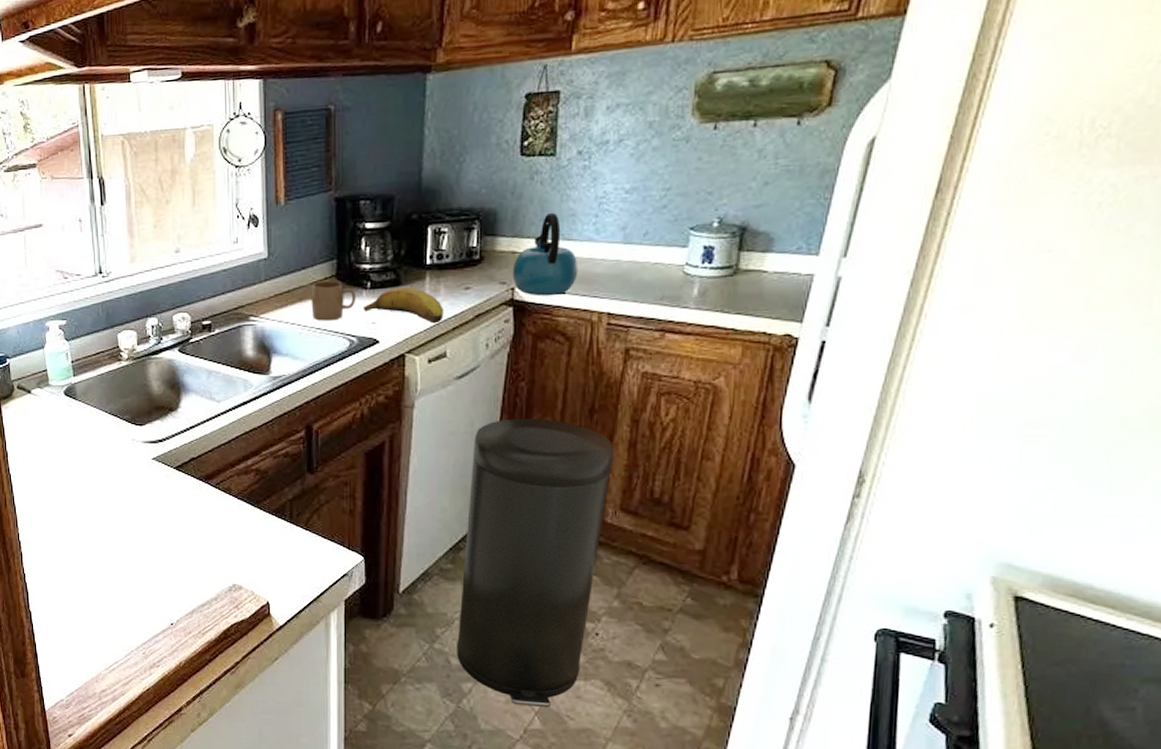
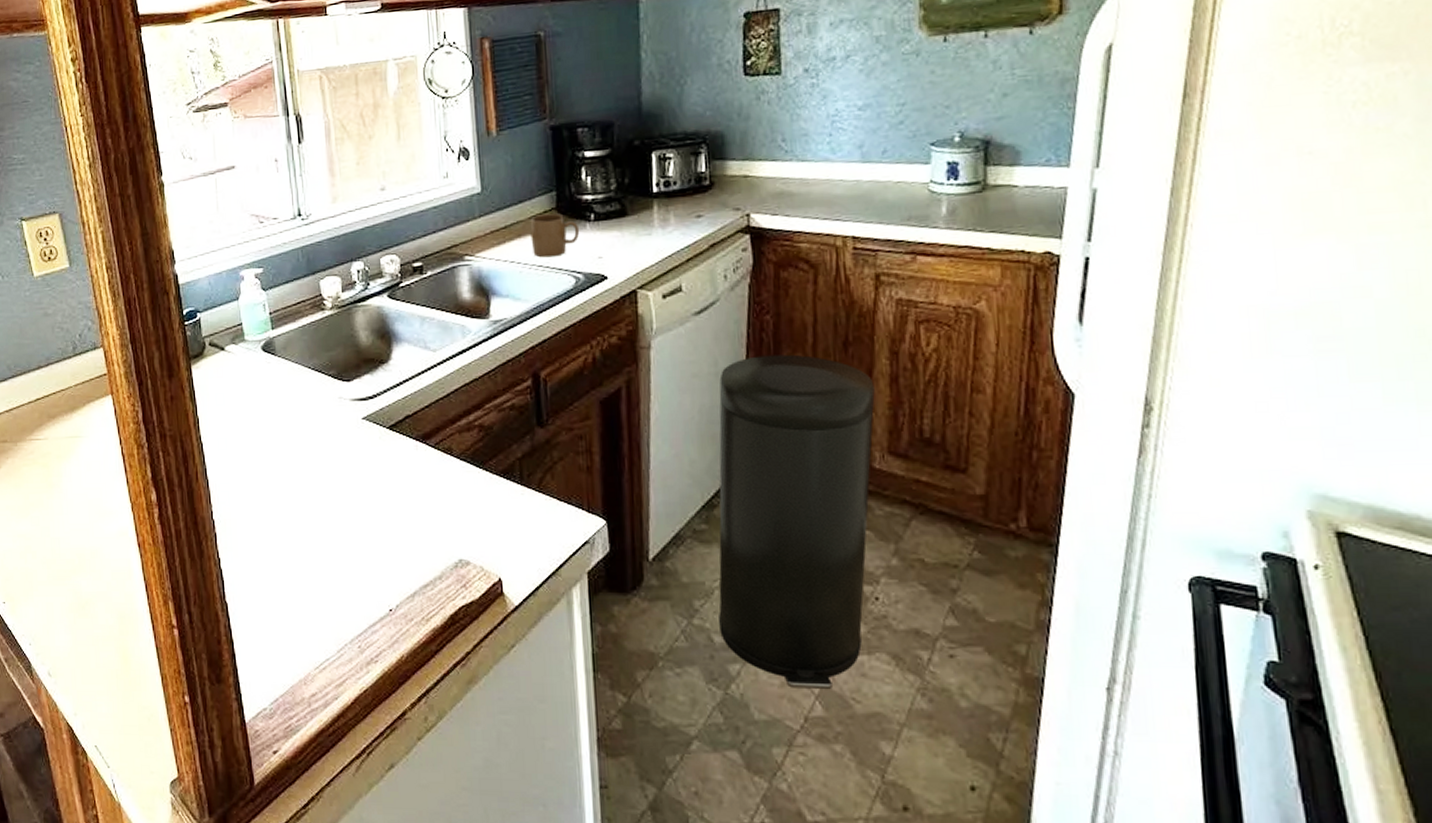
fruit: present [364,288,444,324] -> none [588,218,676,256]
kettle: present [512,213,579,297] -> none [746,134,817,222]

